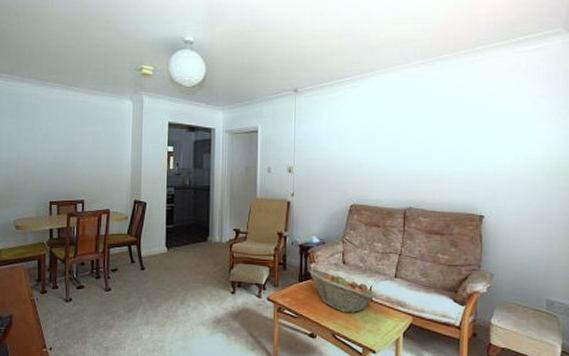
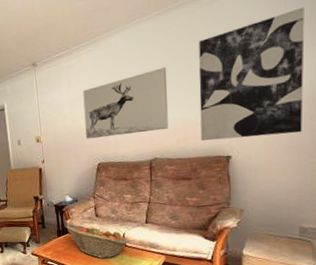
wall art: none [341,116,427,179] -> present [83,67,169,140]
wall art: none [456,81,555,202] -> present [199,7,305,141]

